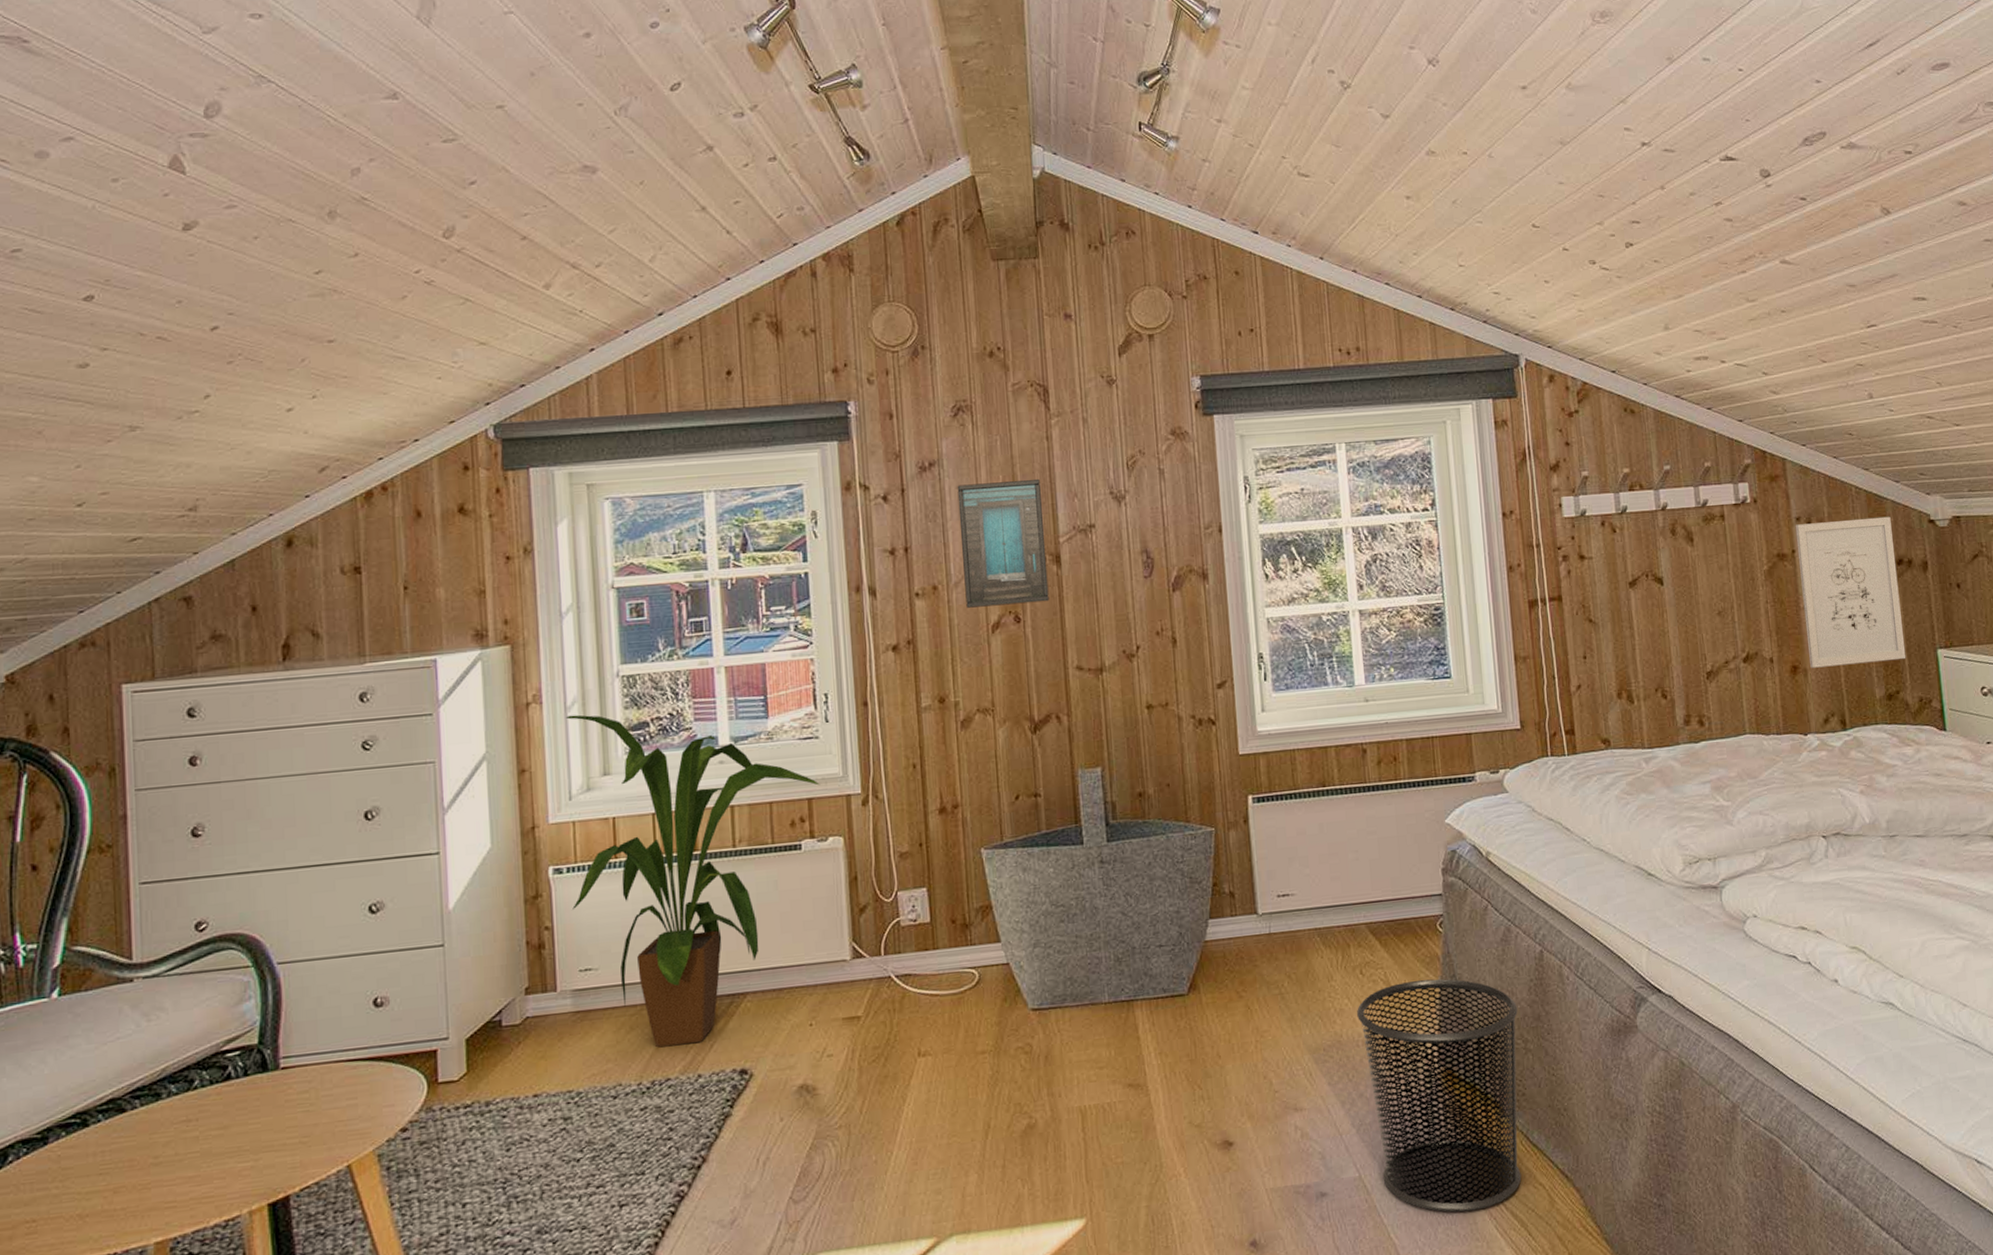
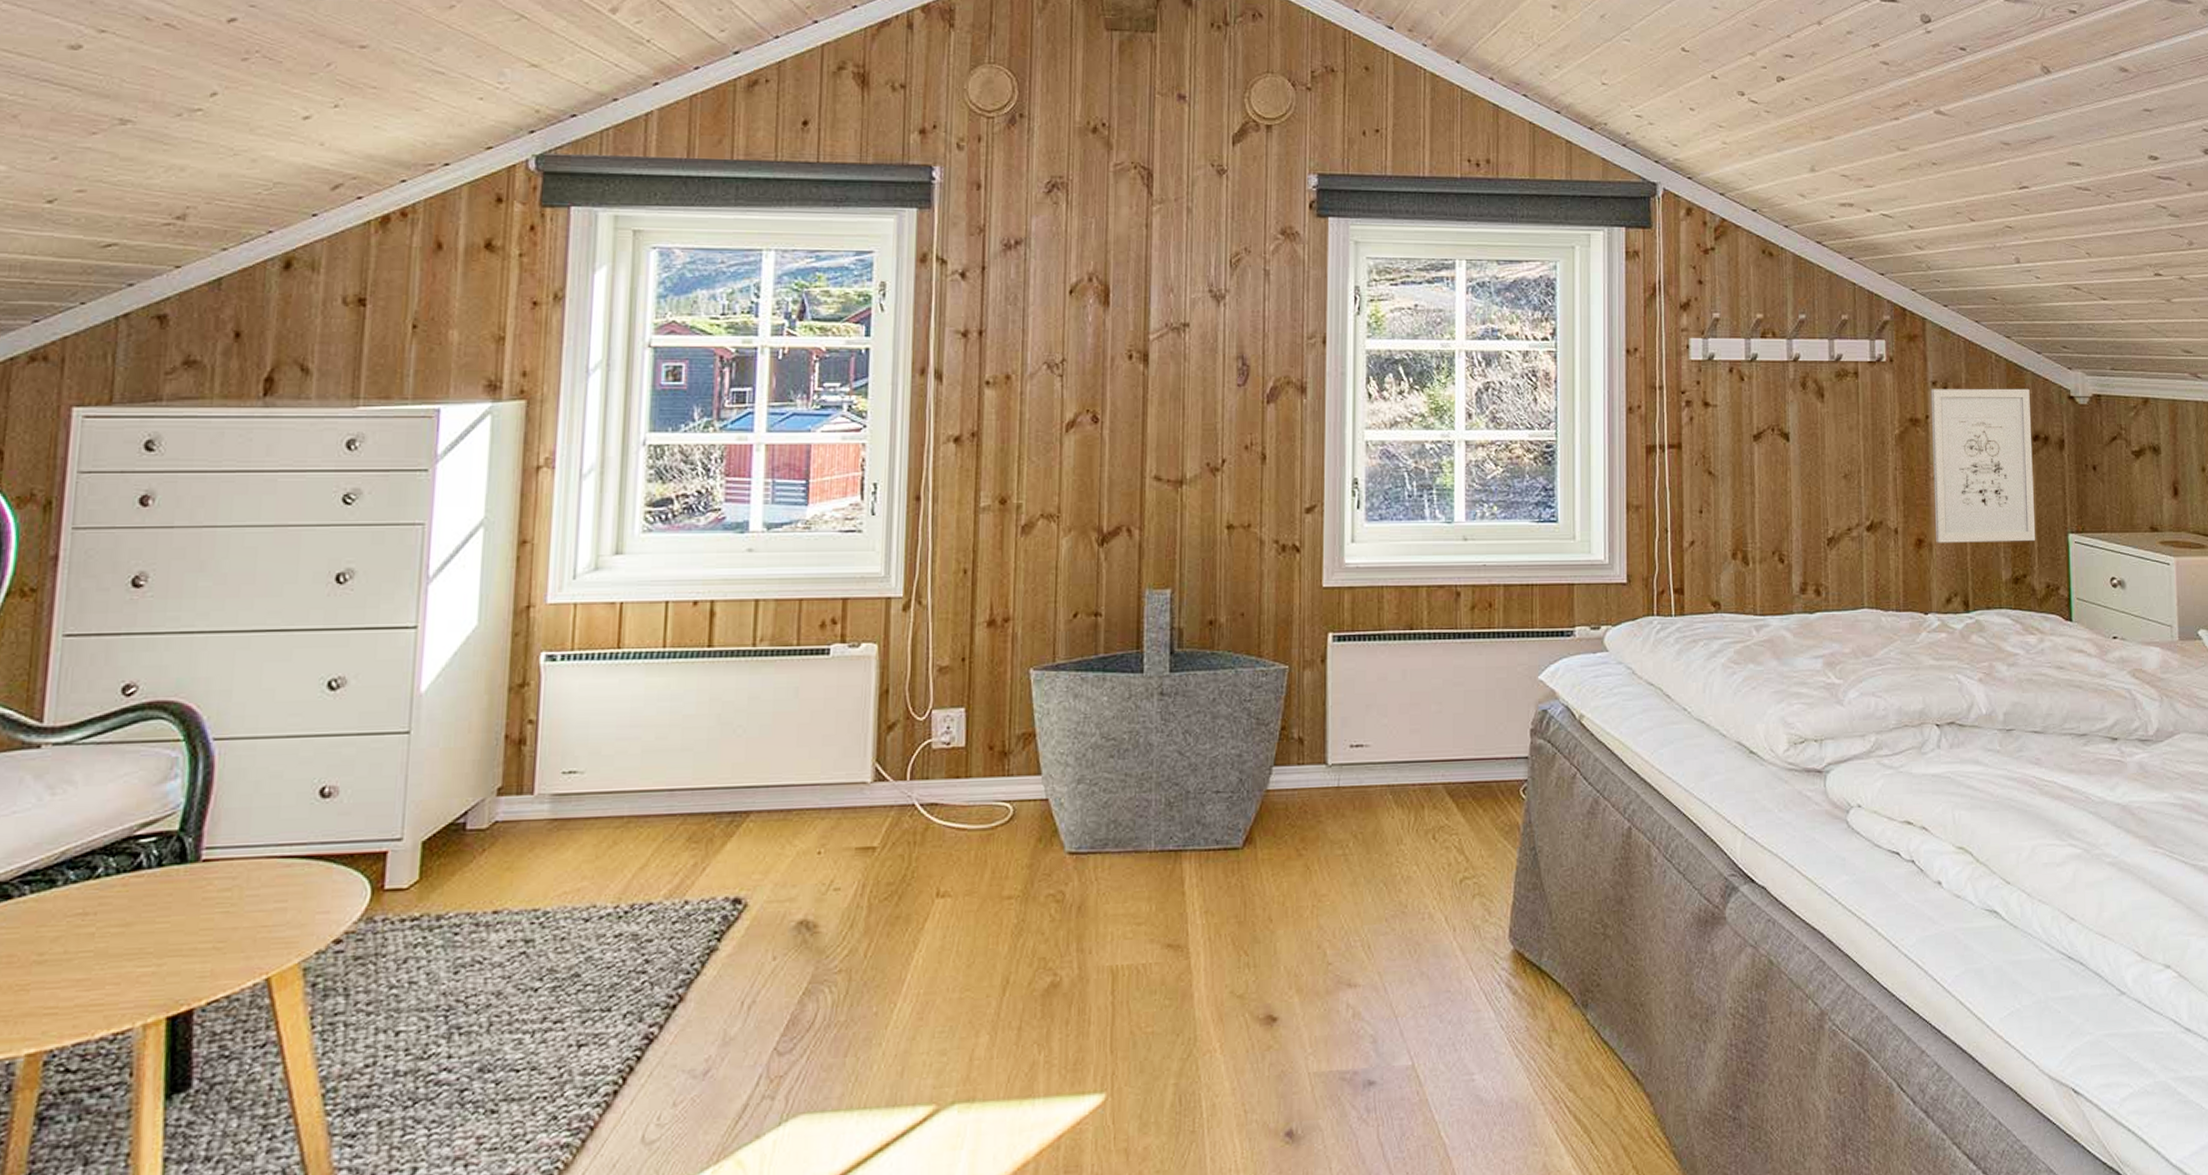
house plant: present [565,715,820,1048] -> none [563,484,858,867]
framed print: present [957,478,1049,608] -> none [1040,268,1135,403]
waste bin: present [1357,978,1522,1213] -> none [1426,850,1599,1113]

